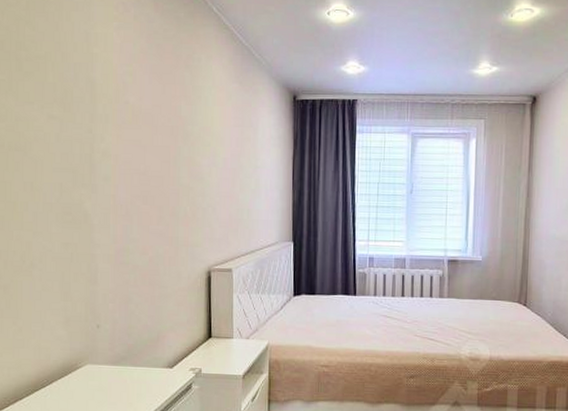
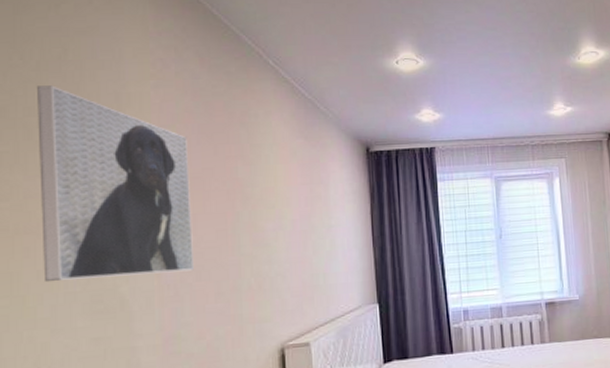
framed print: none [26,23,142,195] -> present [37,85,194,283]

